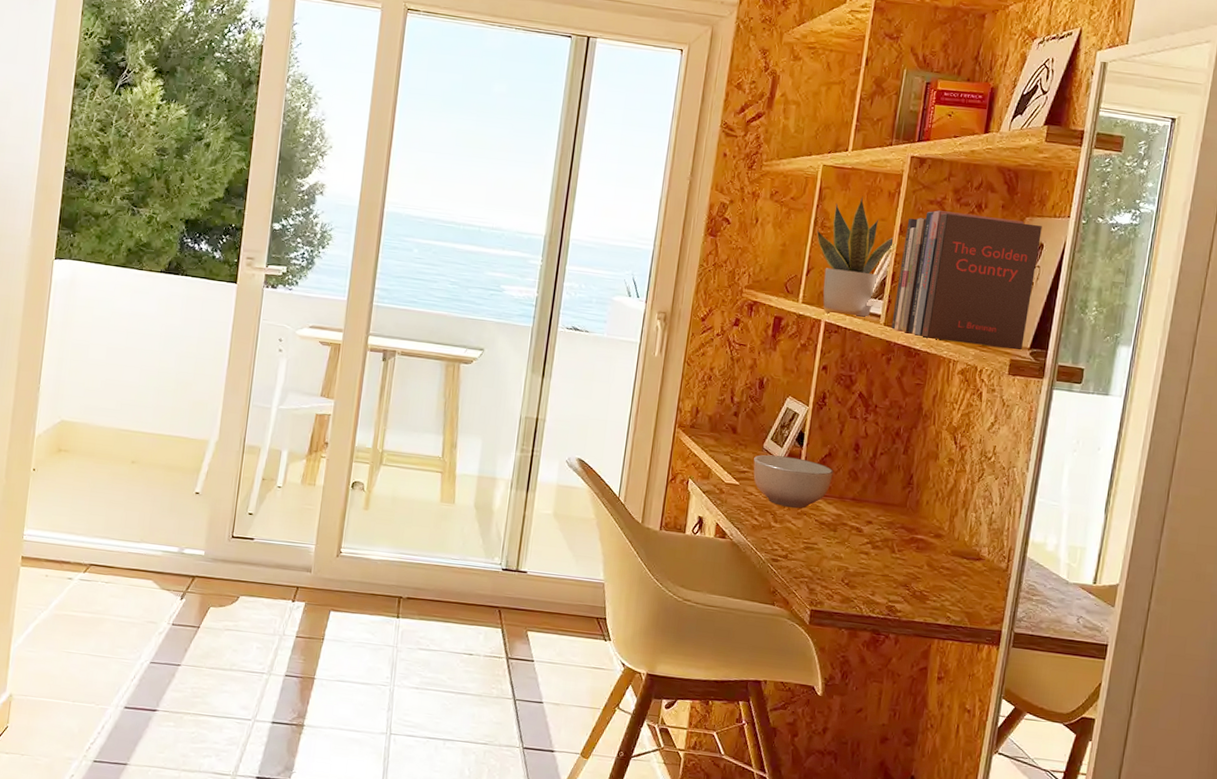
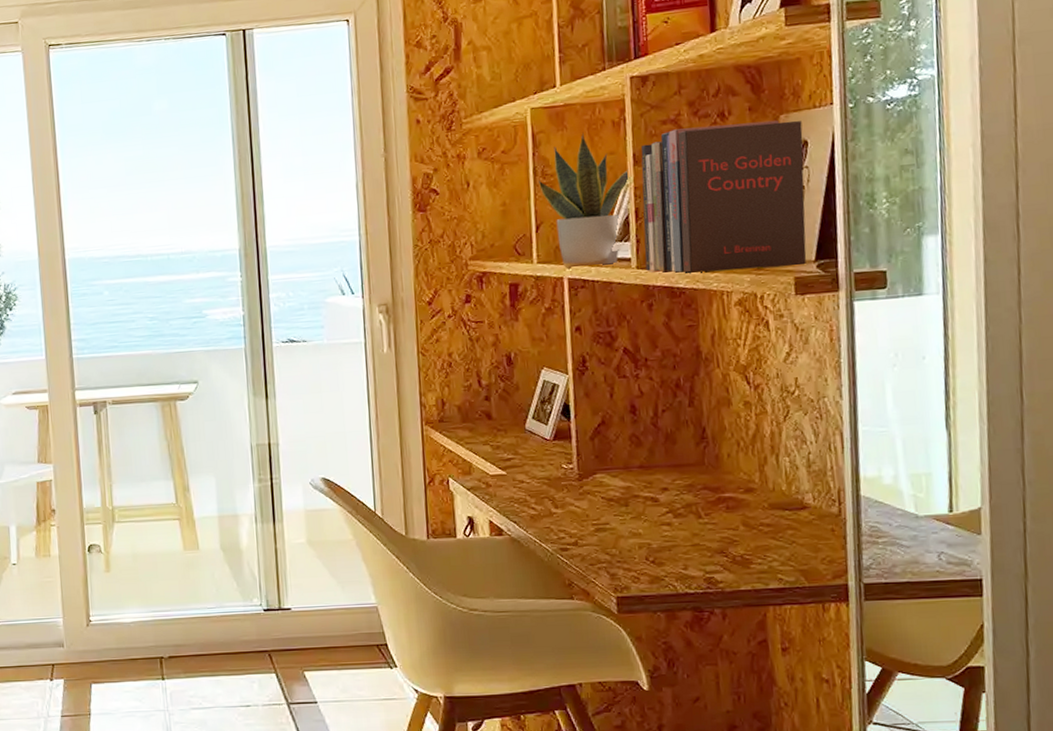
bowl: present [753,454,834,509] -> none [517,433,613,490]

